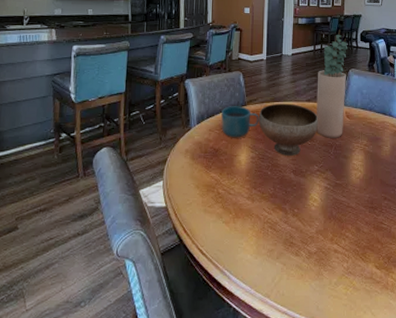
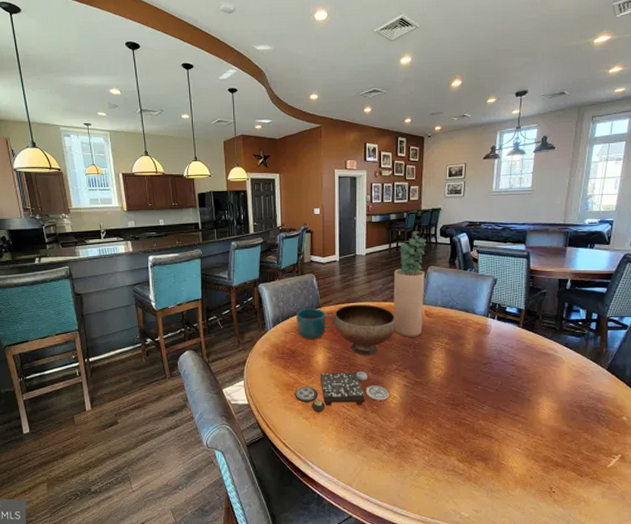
board game: none [215,172,311,216] -> present [294,371,390,412]

